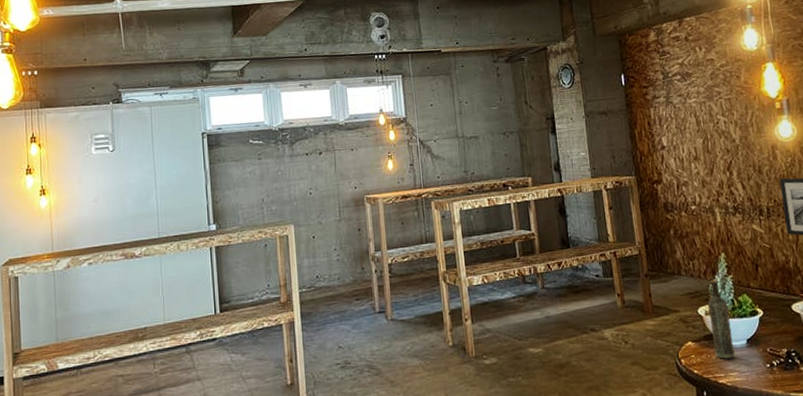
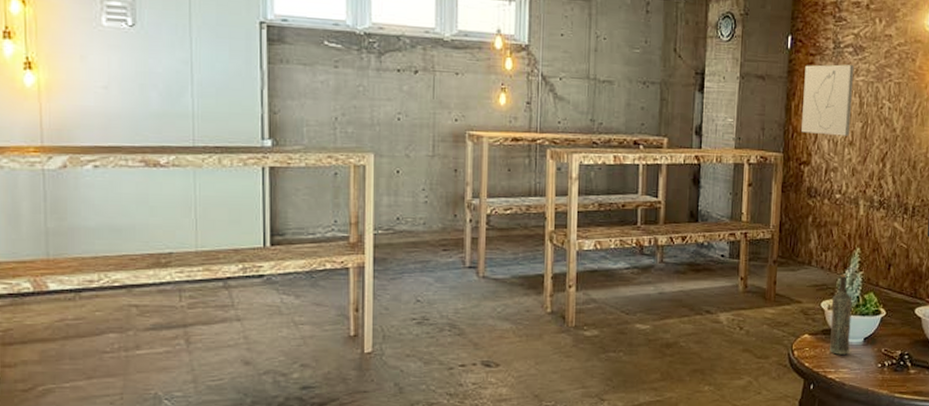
wall art: none [641,90,693,155] -> present [801,64,855,136]

